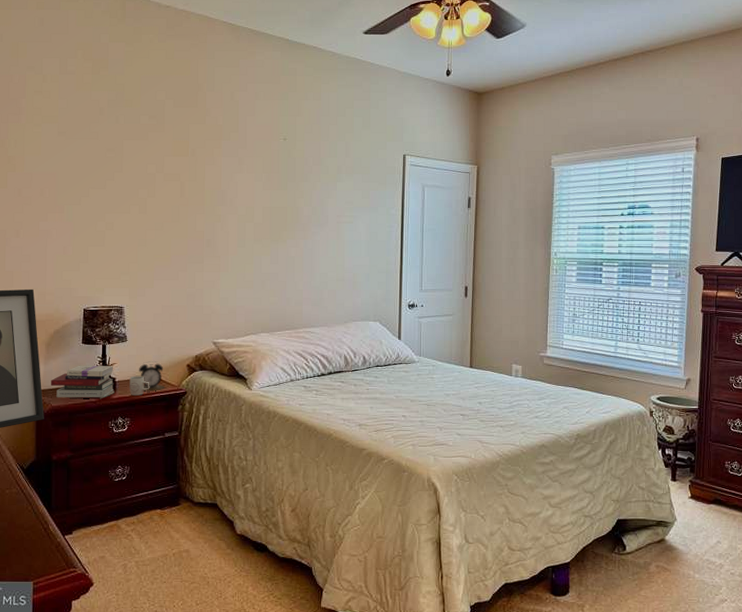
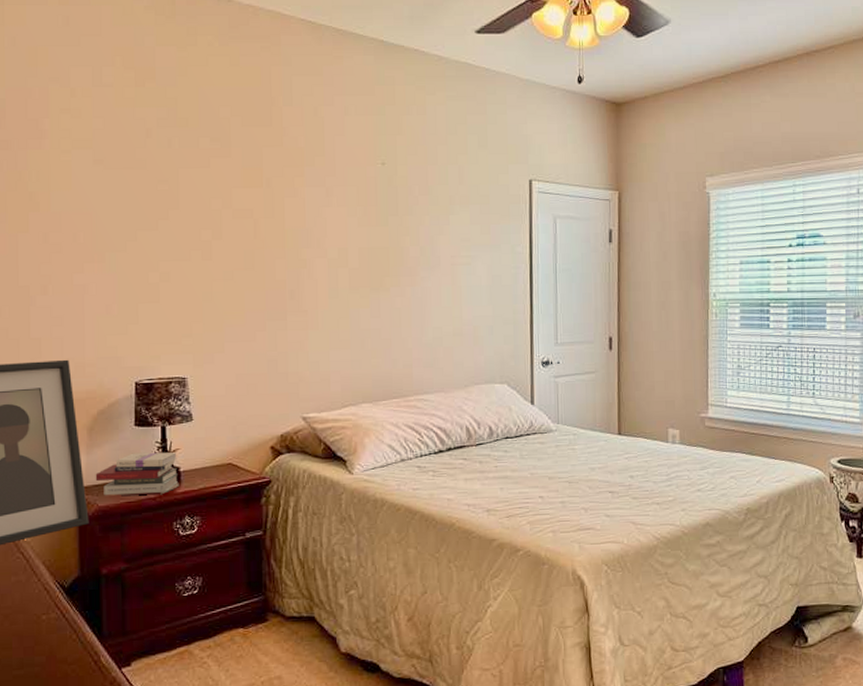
mug: present [129,376,150,396] -> none [197,463,224,488]
alarm clock: present [139,361,165,392] -> none [209,444,243,482]

